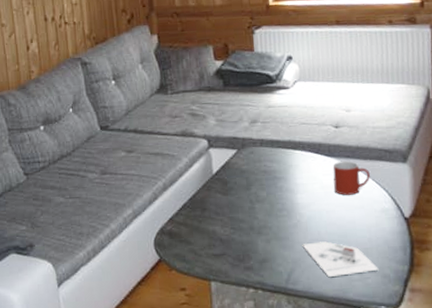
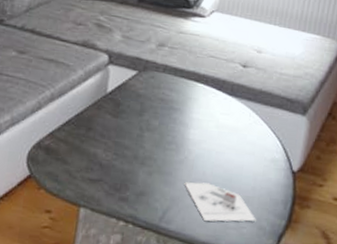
mug: present [332,161,370,195] -> none [229,102,268,140]

